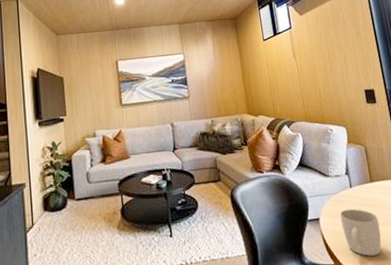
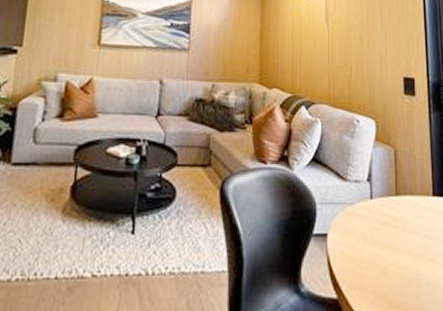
mug: present [340,208,382,257] -> none [353,226,400,294]

